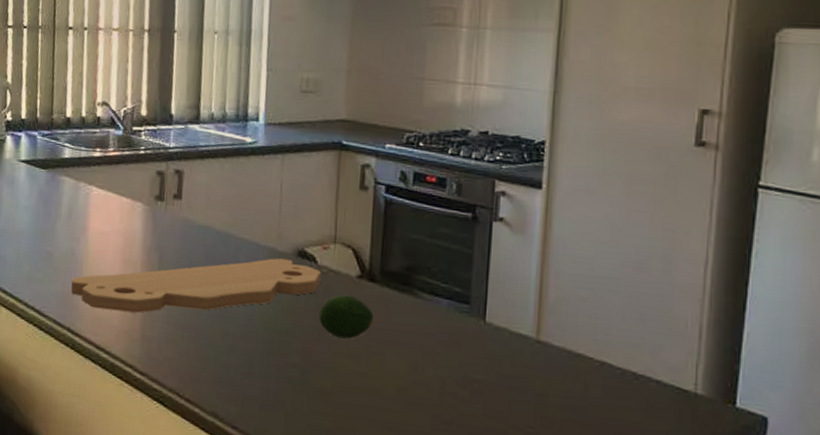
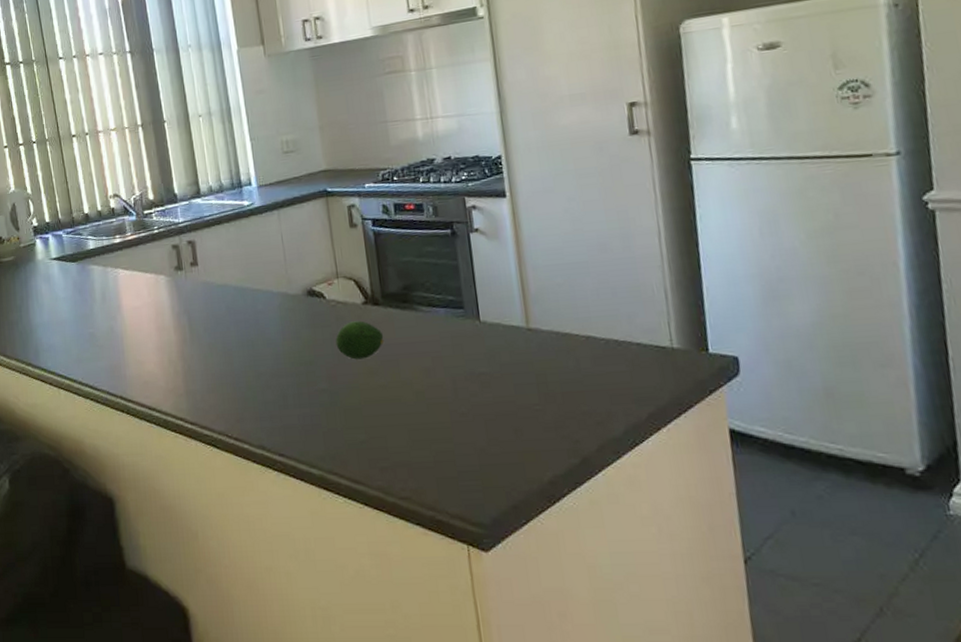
cutting board: present [71,258,322,313] -> none [115,300,332,375]

